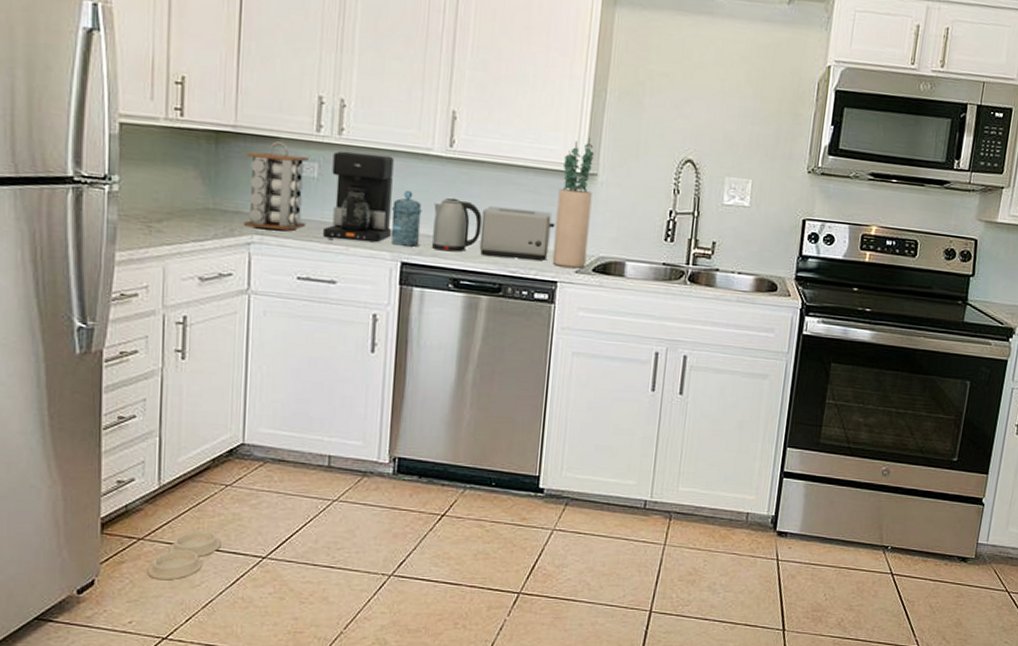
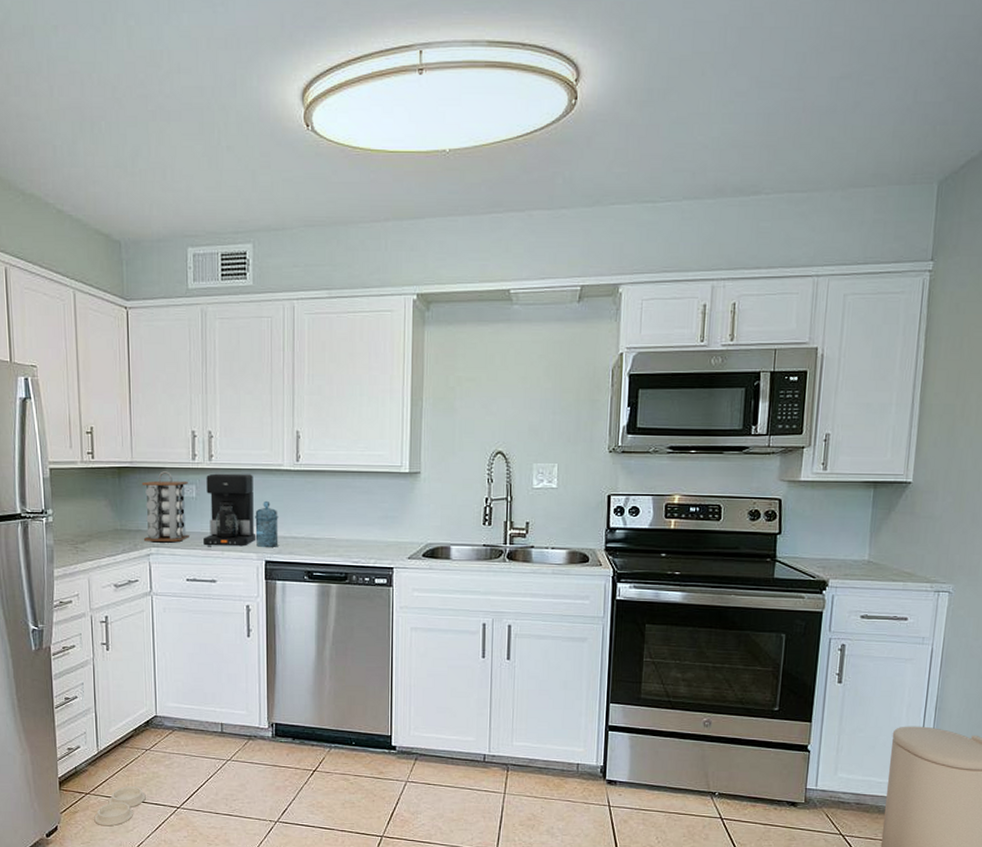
kettle: present [431,197,482,252] -> none [287,503,327,549]
toaster: present [479,206,556,261] -> none [327,508,388,551]
vase: present [552,138,595,268] -> none [388,441,417,555]

